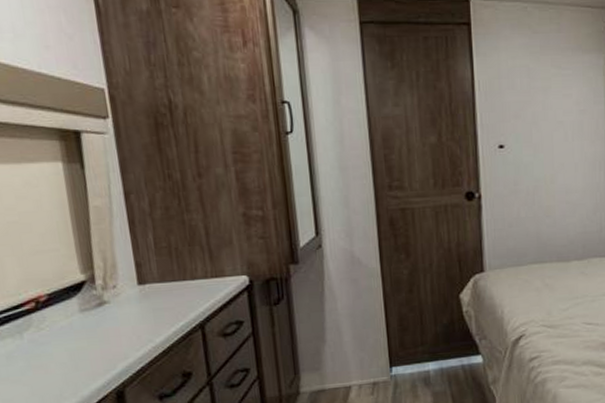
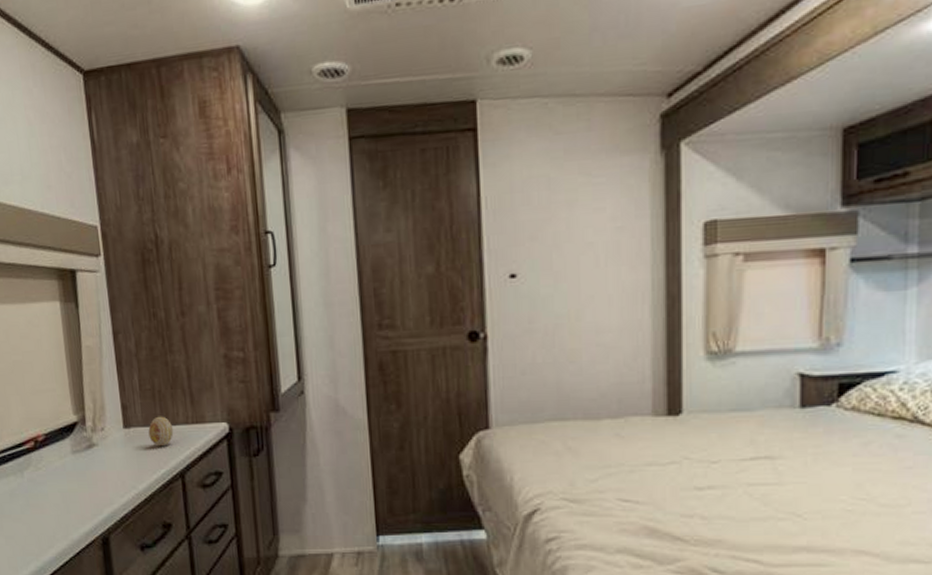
decorative egg: none [165,272,193,301] -> present [148,416,174,447]

